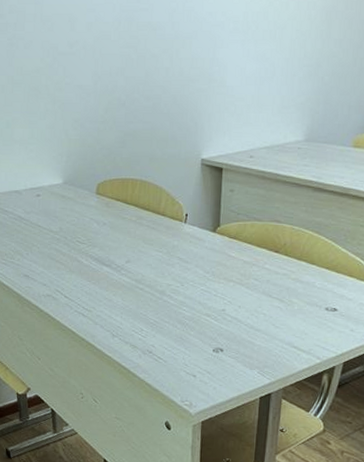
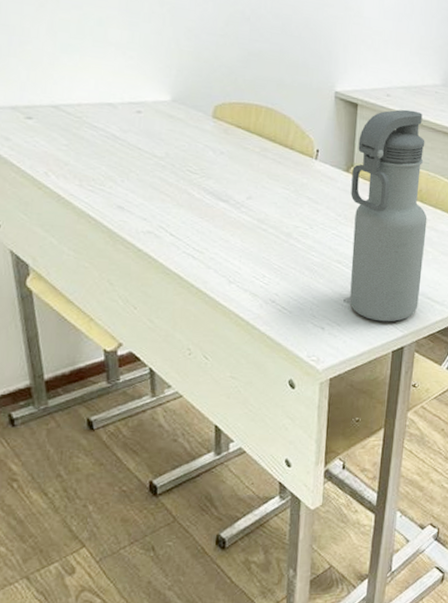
water bottle: none [217,168,292,370] -> present [349,109,427,322]

